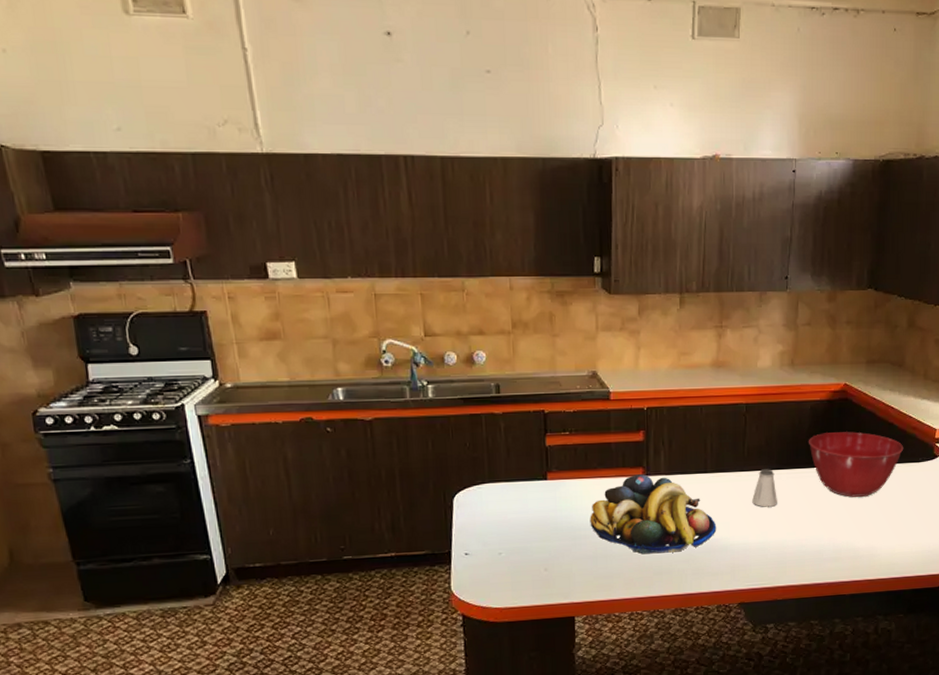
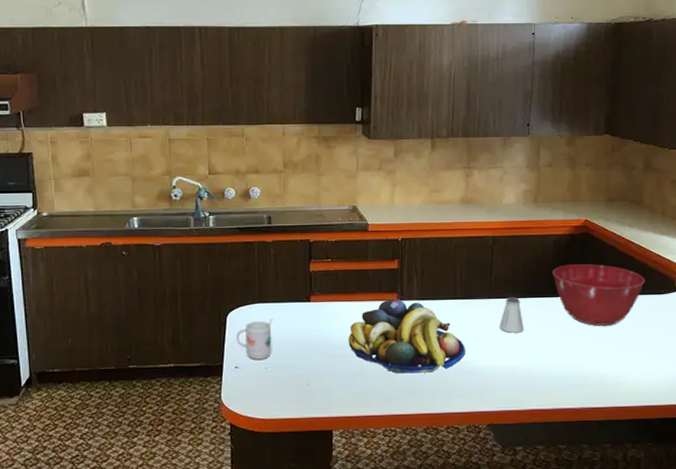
mug: none [465,500,506,545] -> present [236,319,273,360]

